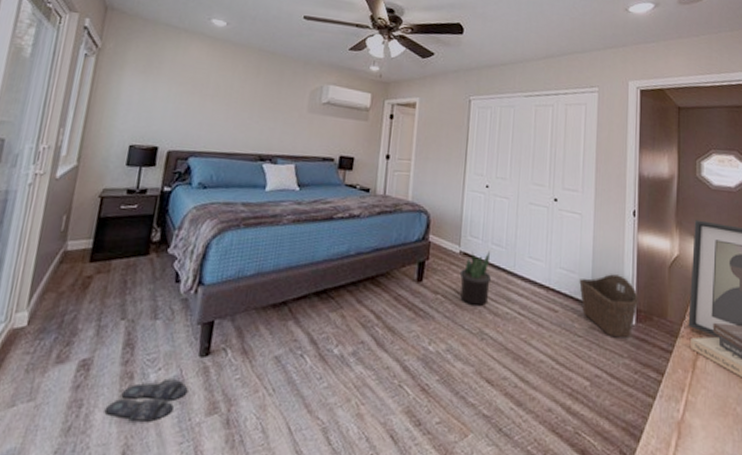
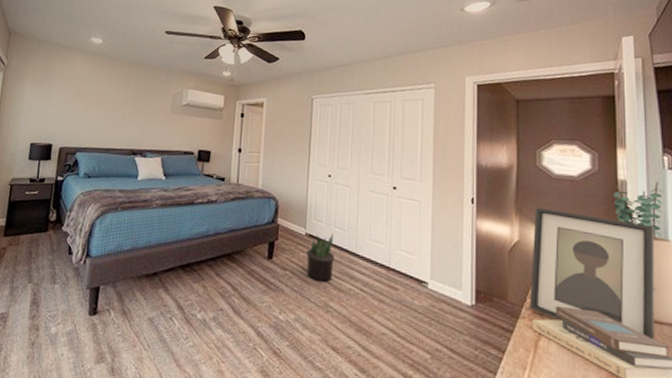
slippers: present [104,378,188,422] -> none [18,331,81,366]
wicker basket: present [579,274,638,338] -> none [419,257,478,316]

